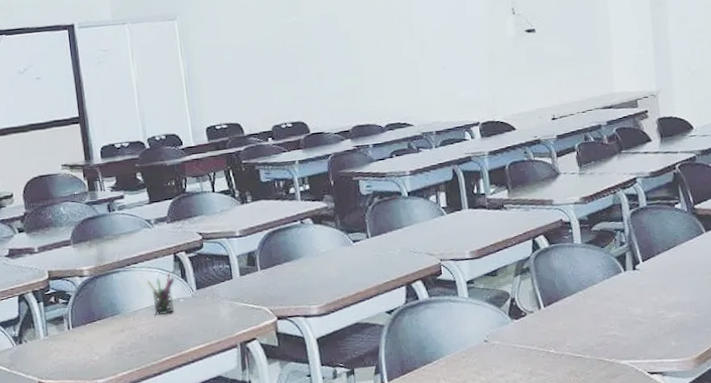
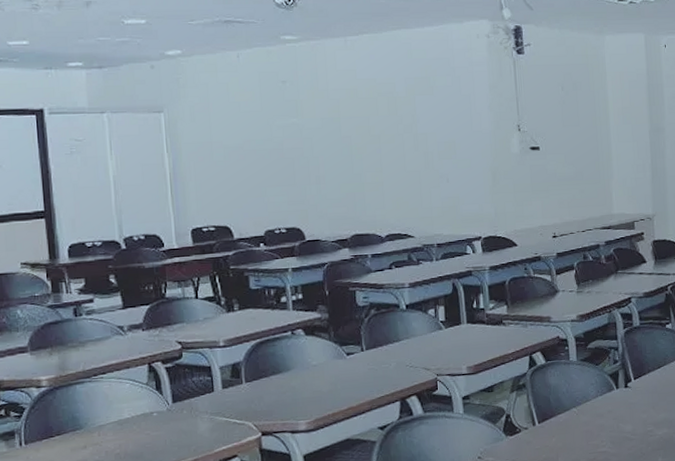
pen holder: present [146,272,175,316] -> none [115,384,149,431]

